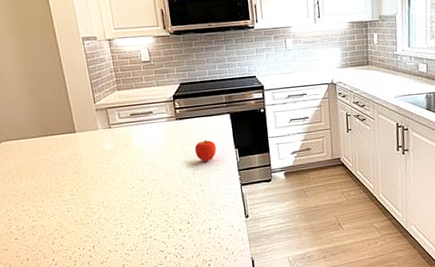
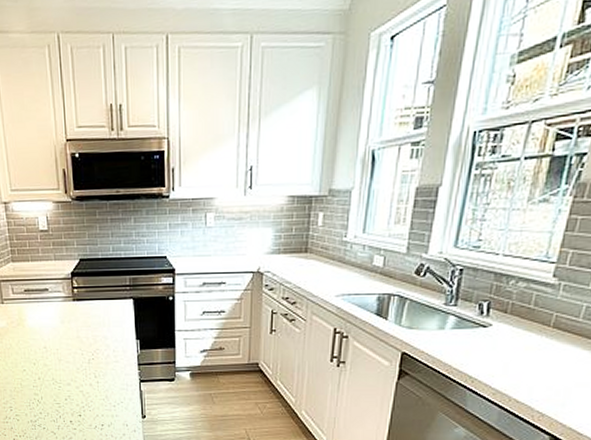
fruit: present [194,140,217,162] -> none [91,326,115,352]

